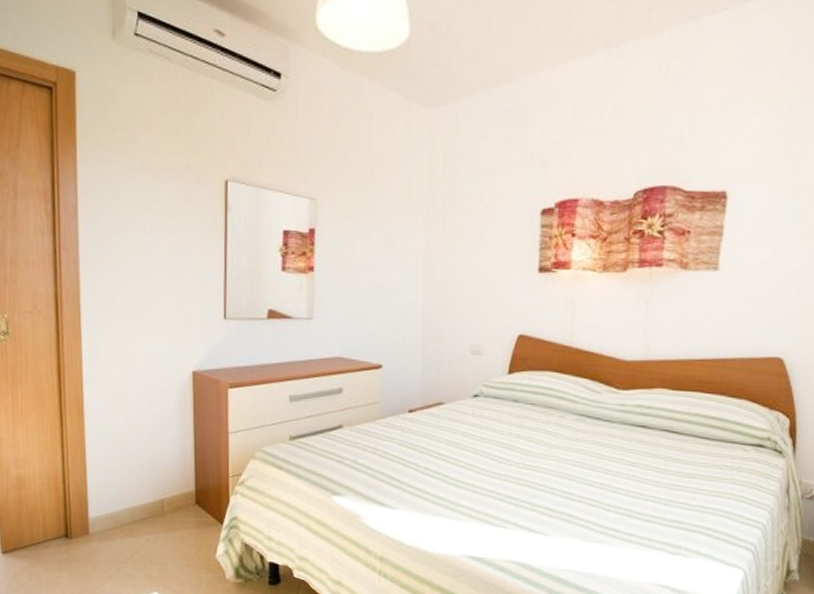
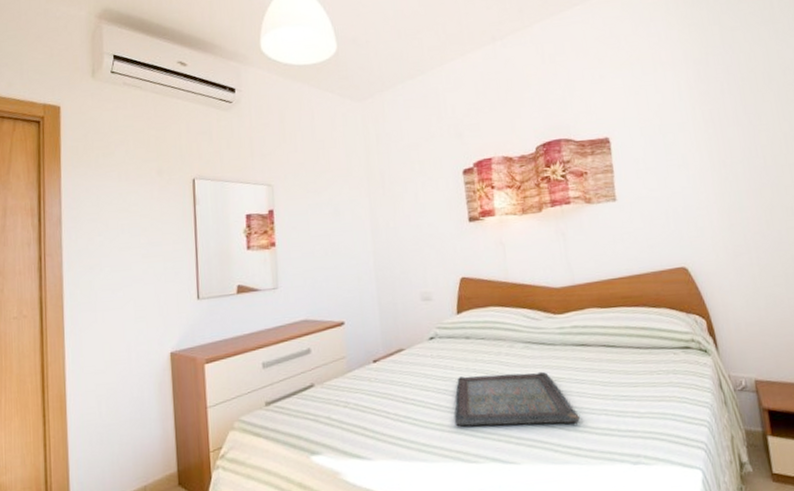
serving tray: none [487,440,623,506] -> present [454,371,580,427]

